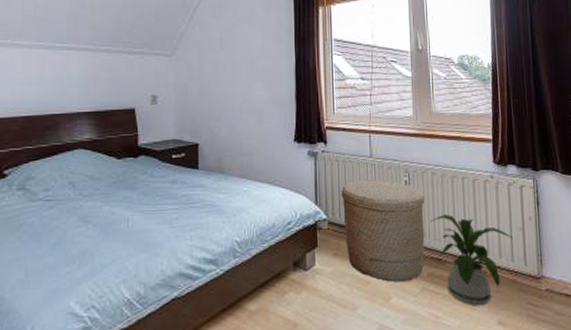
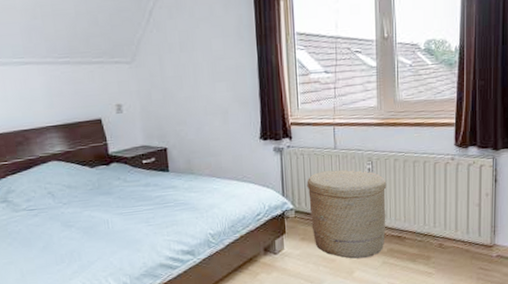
house plant: present [429,214,513,306] -> none [391,196,469,274]

